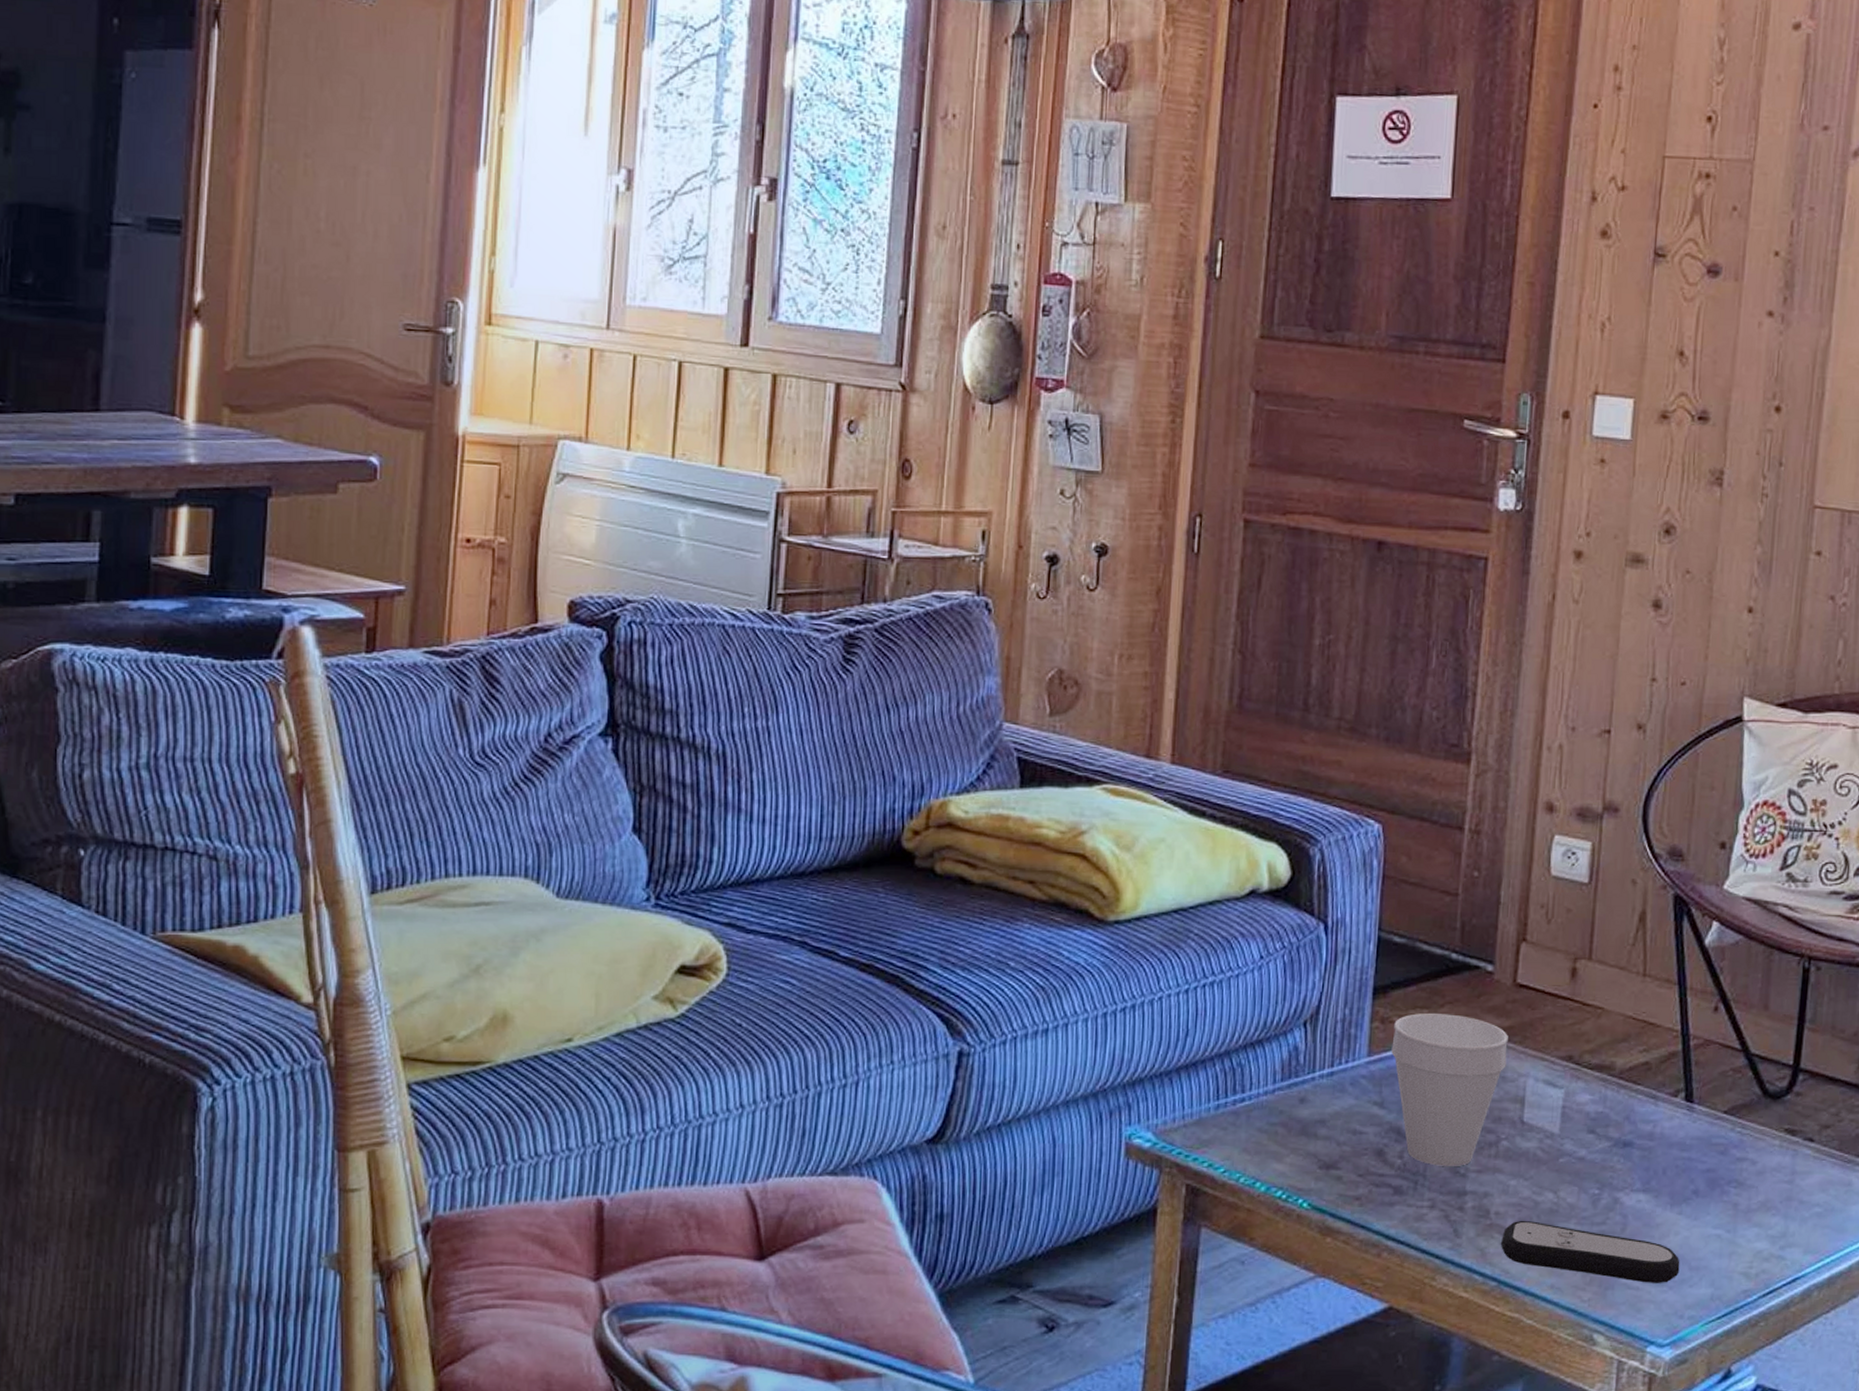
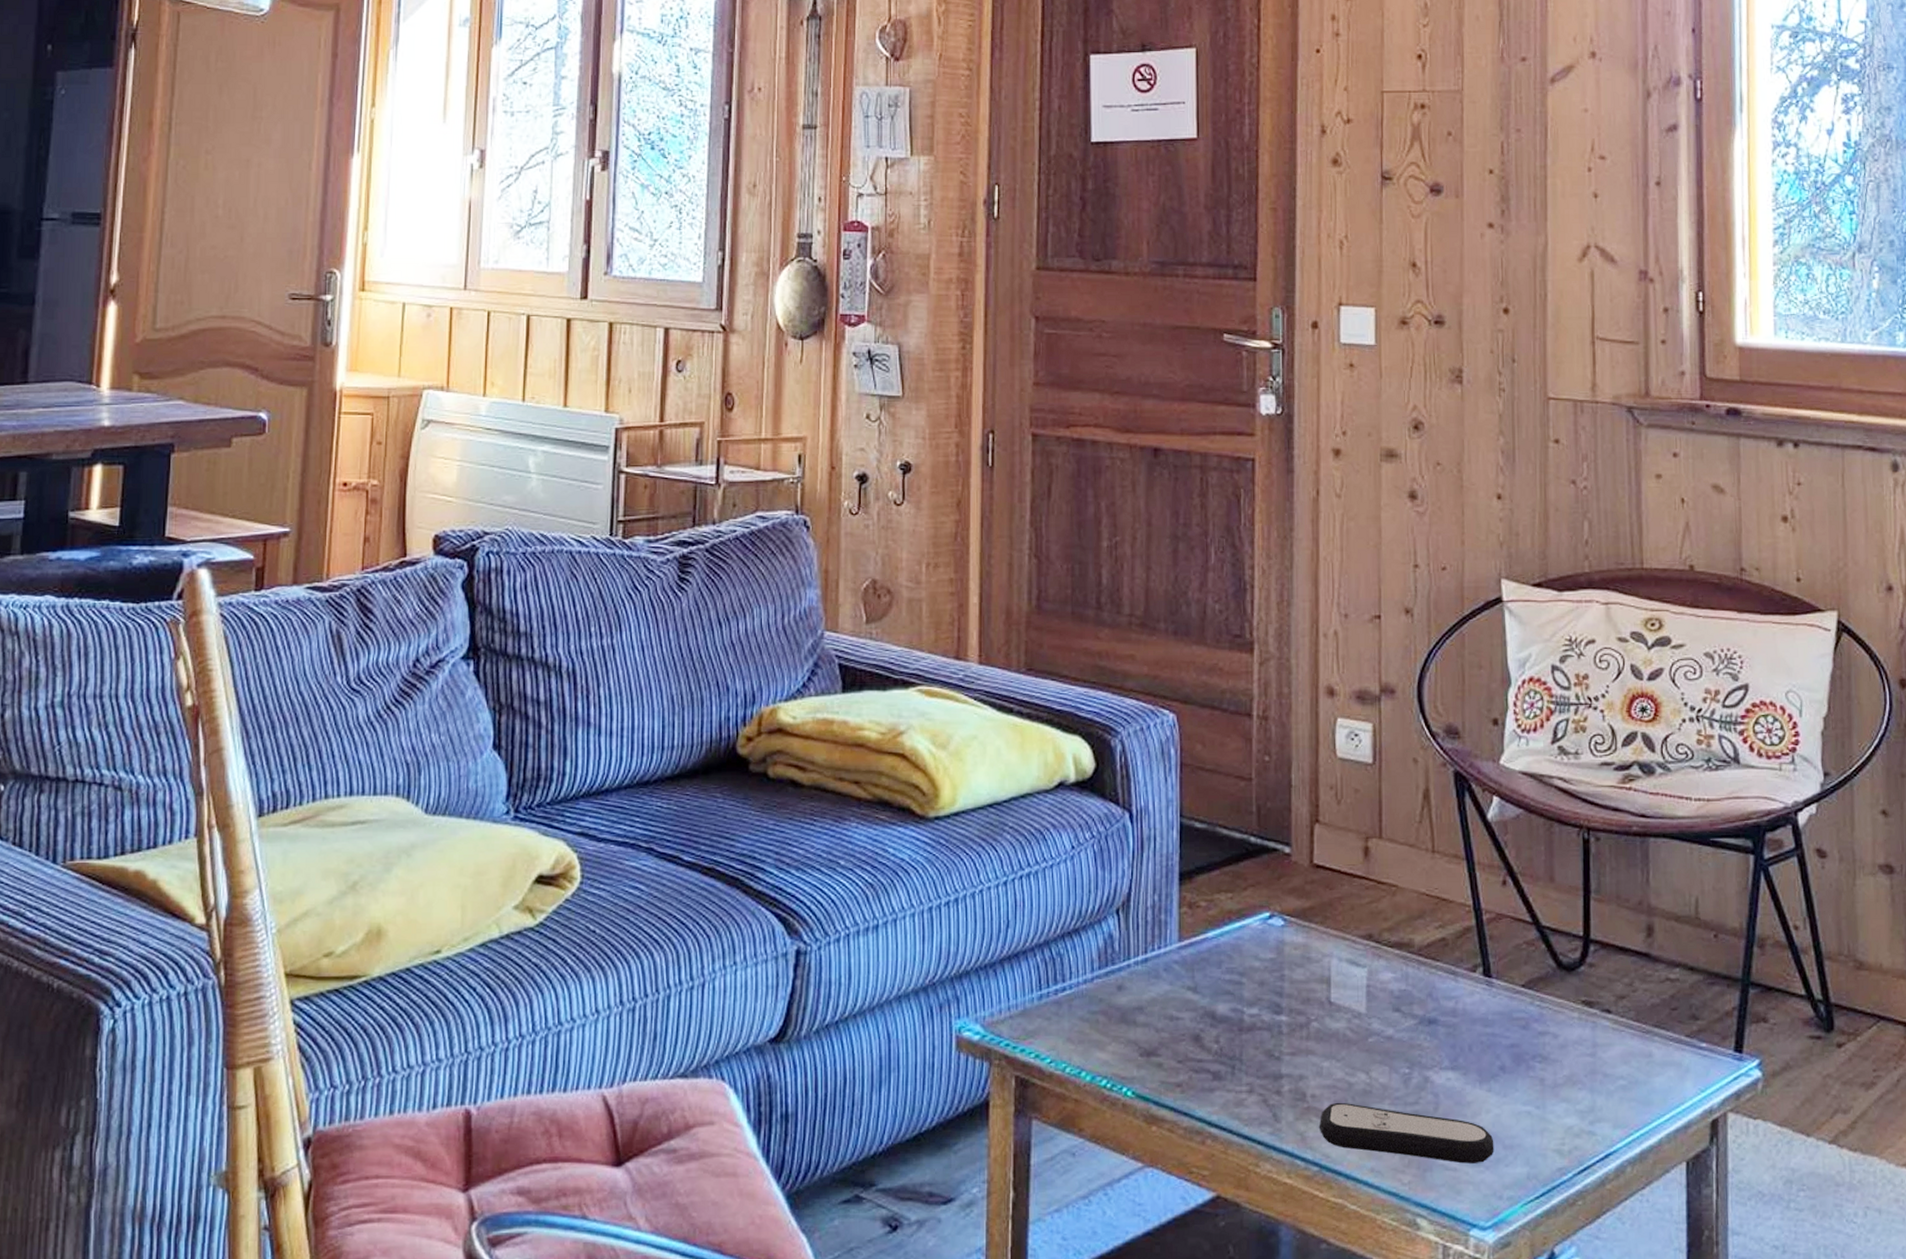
cup: present [1391,1013,1508,1166] -> none [1200,897,1310,1050]

